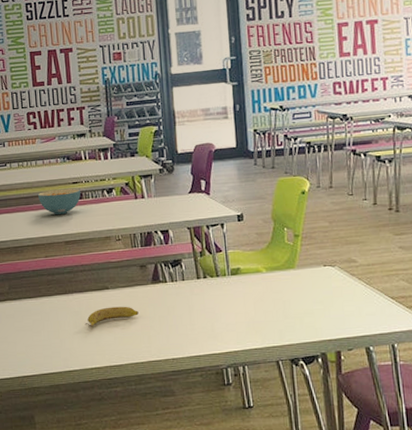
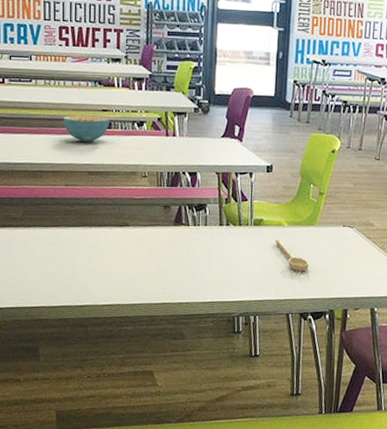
banana: present [84,306,139,327] -> none [100,244,157,264]
spoon: none [255,286,294,317] -> present [275,239,309,272]

